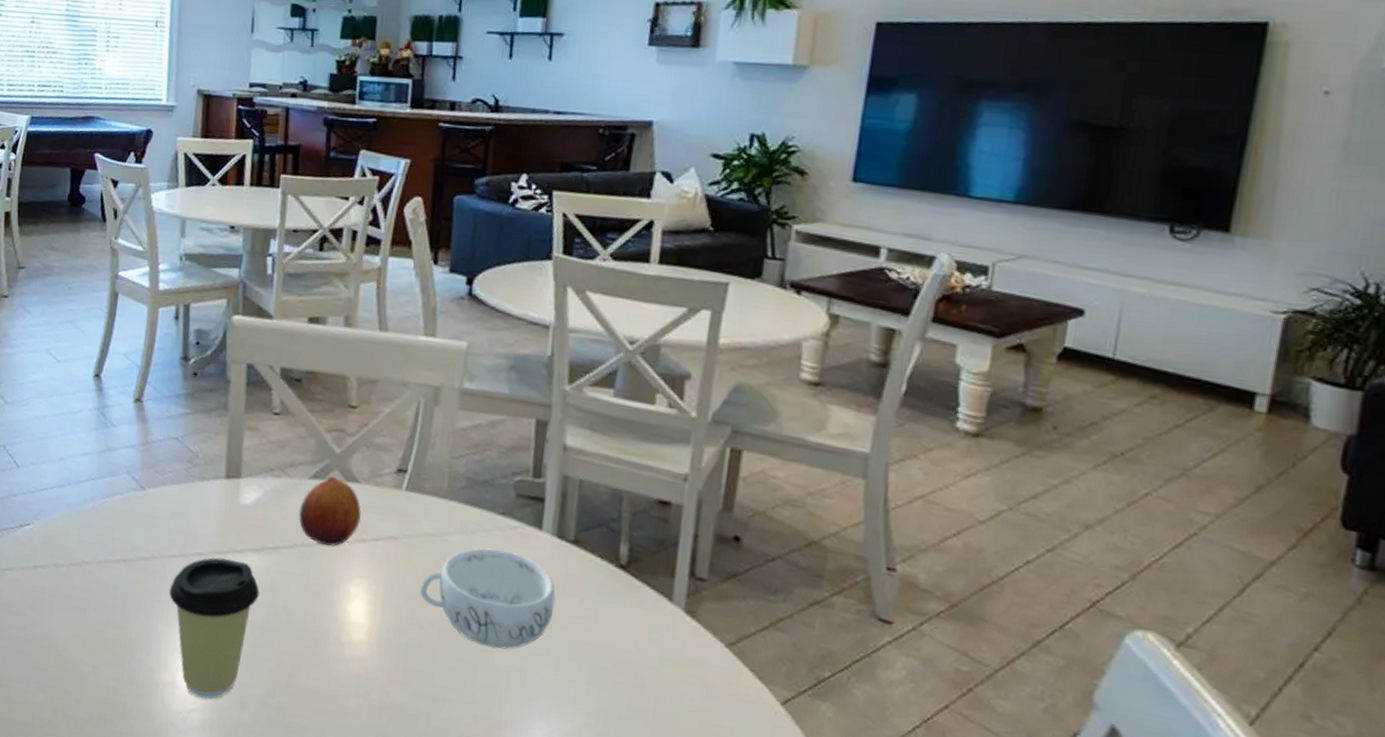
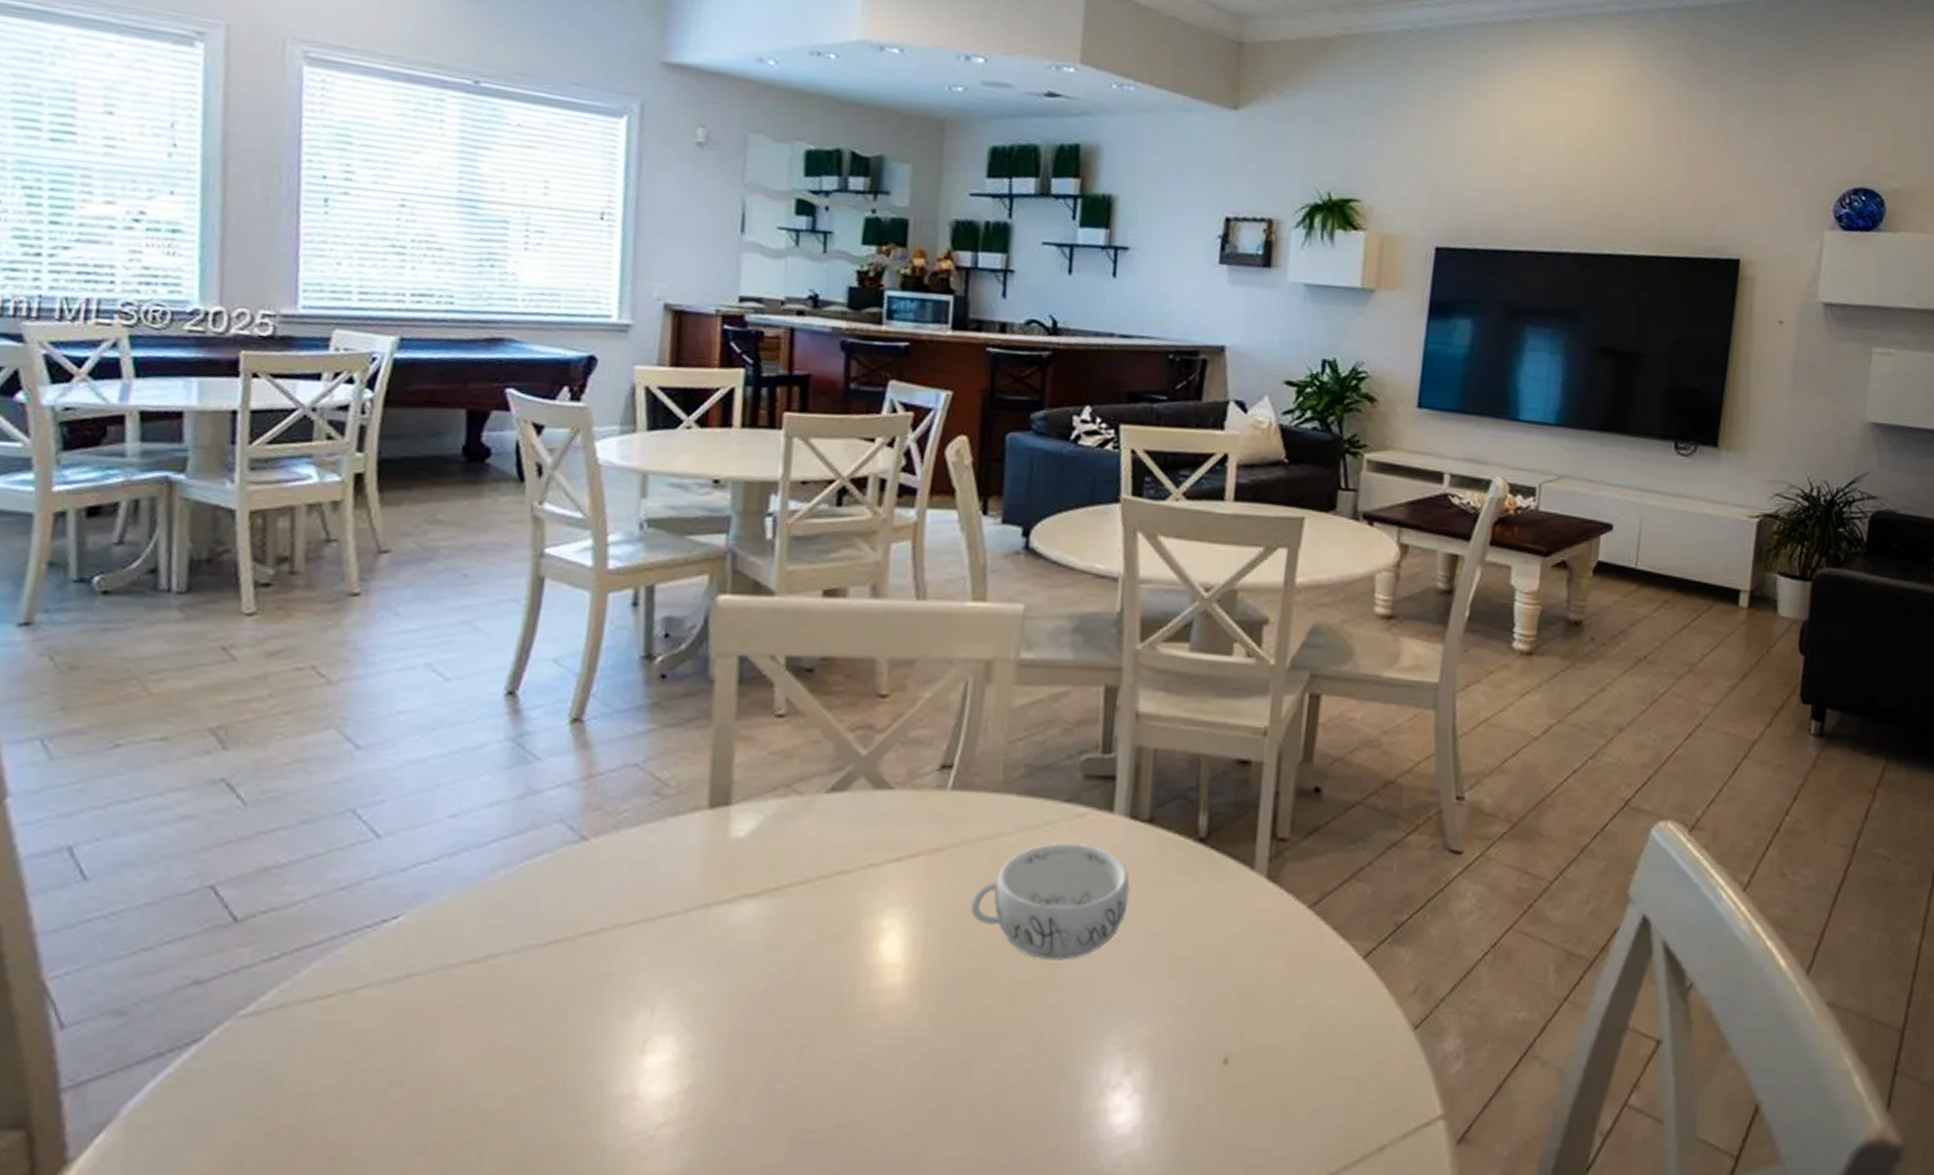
coffee cup: present [169,557,260,700] -> none [625,914,760,1106]
fruit: present [298,477,362,547] -> none [811,786,897,874]

